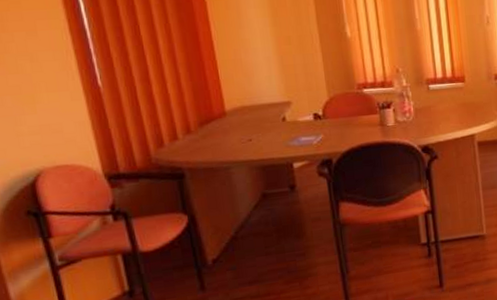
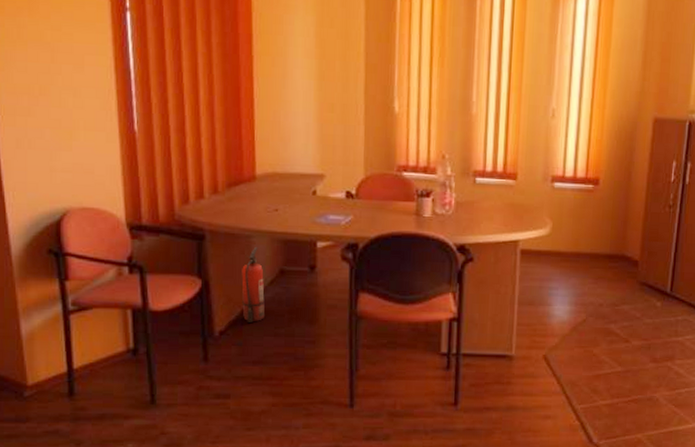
fire extinguisher: none [225,177,254,247] -> present [241,247,265,322]

